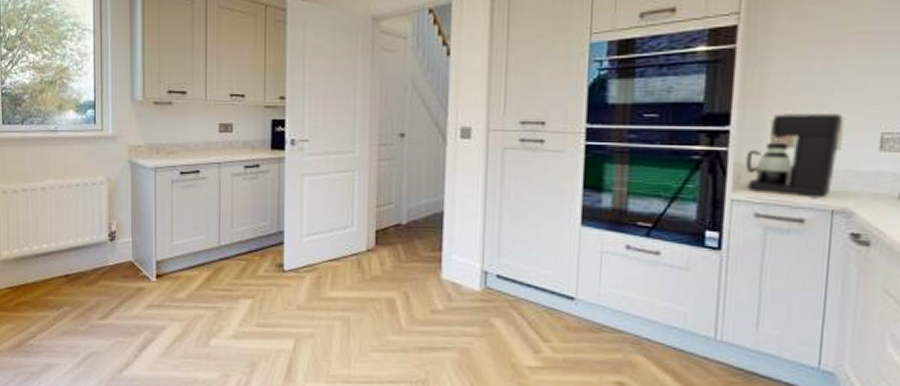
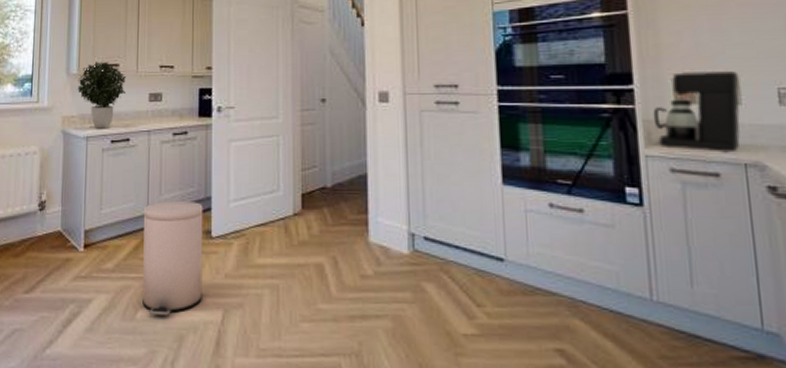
potted plant: none [142,88,195,160] -> present [76,61,127,129]
pedal bin: none [215,233,275,343] -> present [142,200,203,315]

